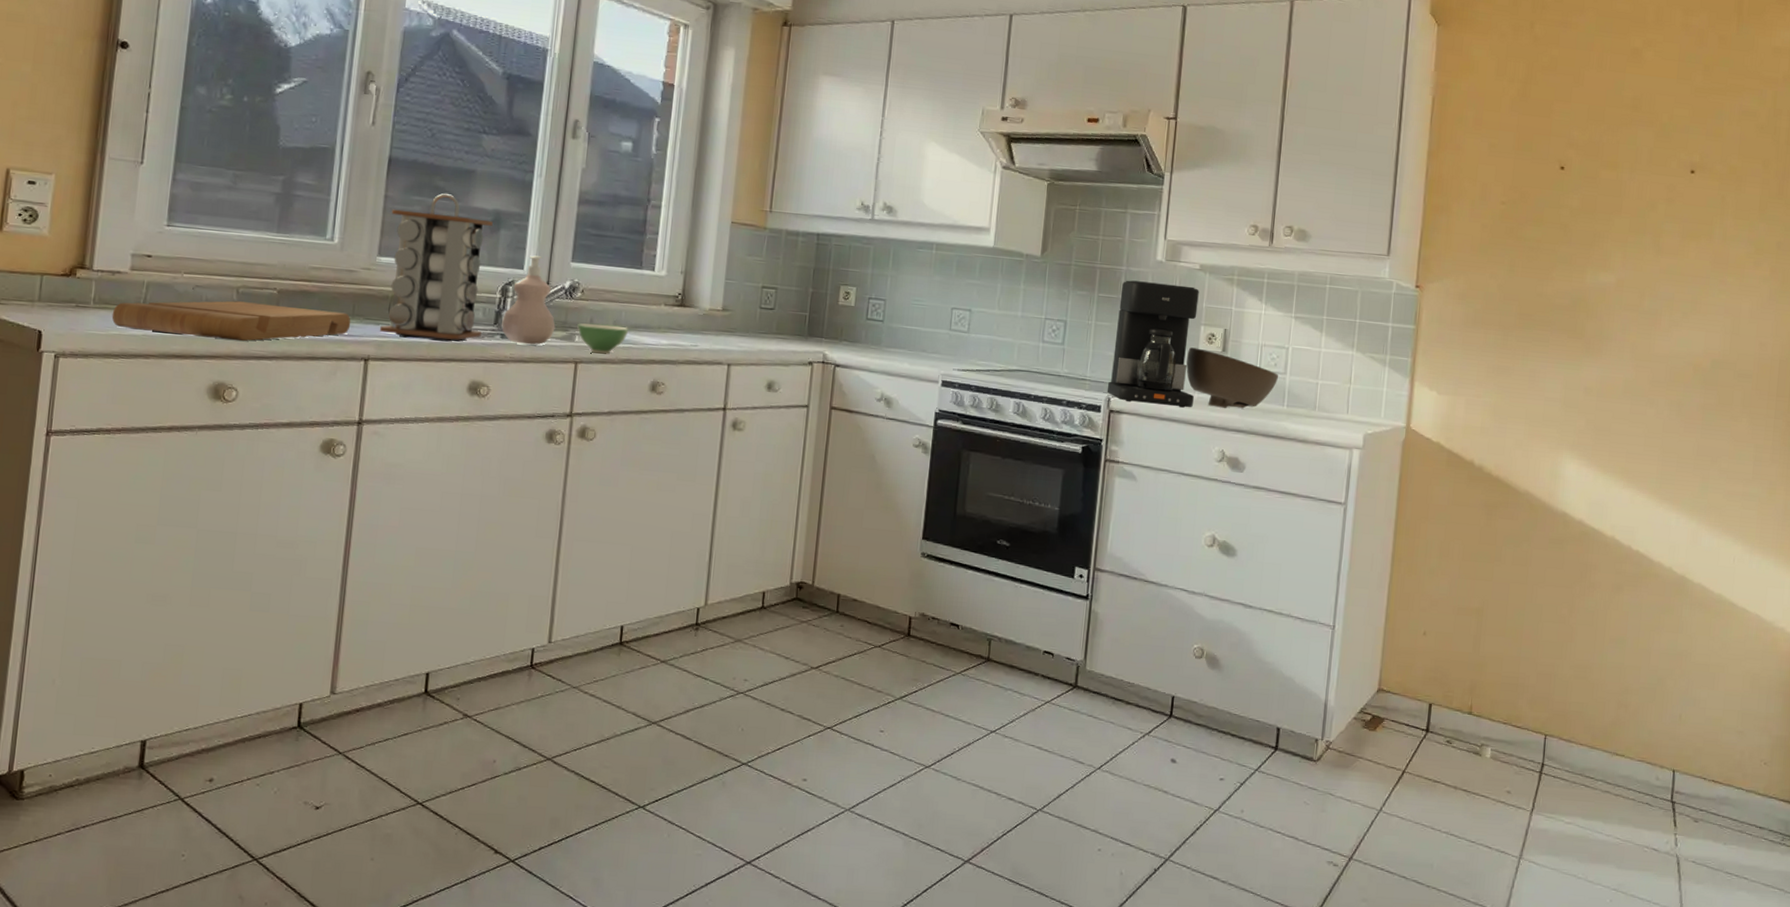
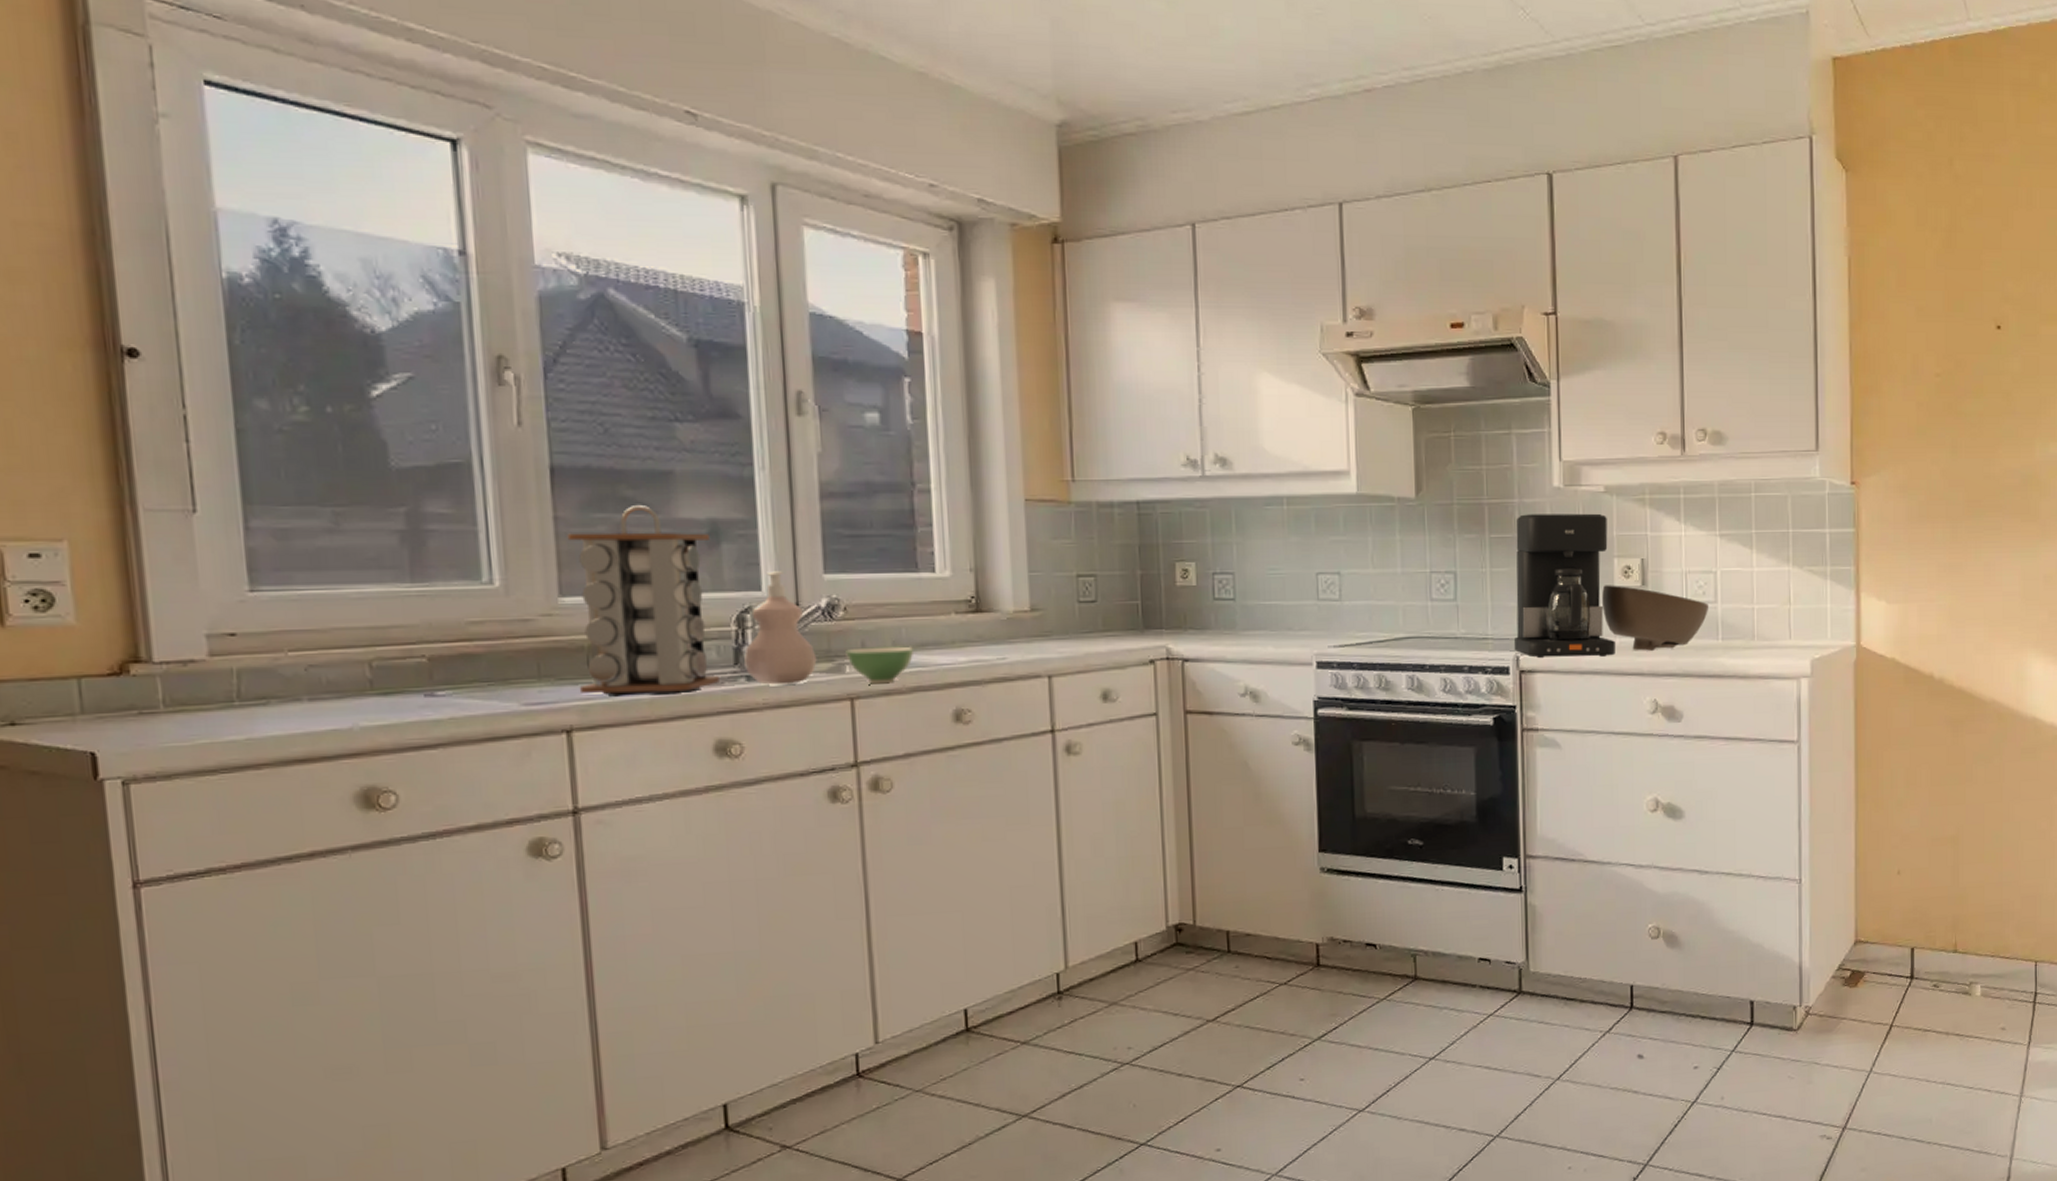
cutting board: present [111,301,351,341] -> none [194,675,539,734]

